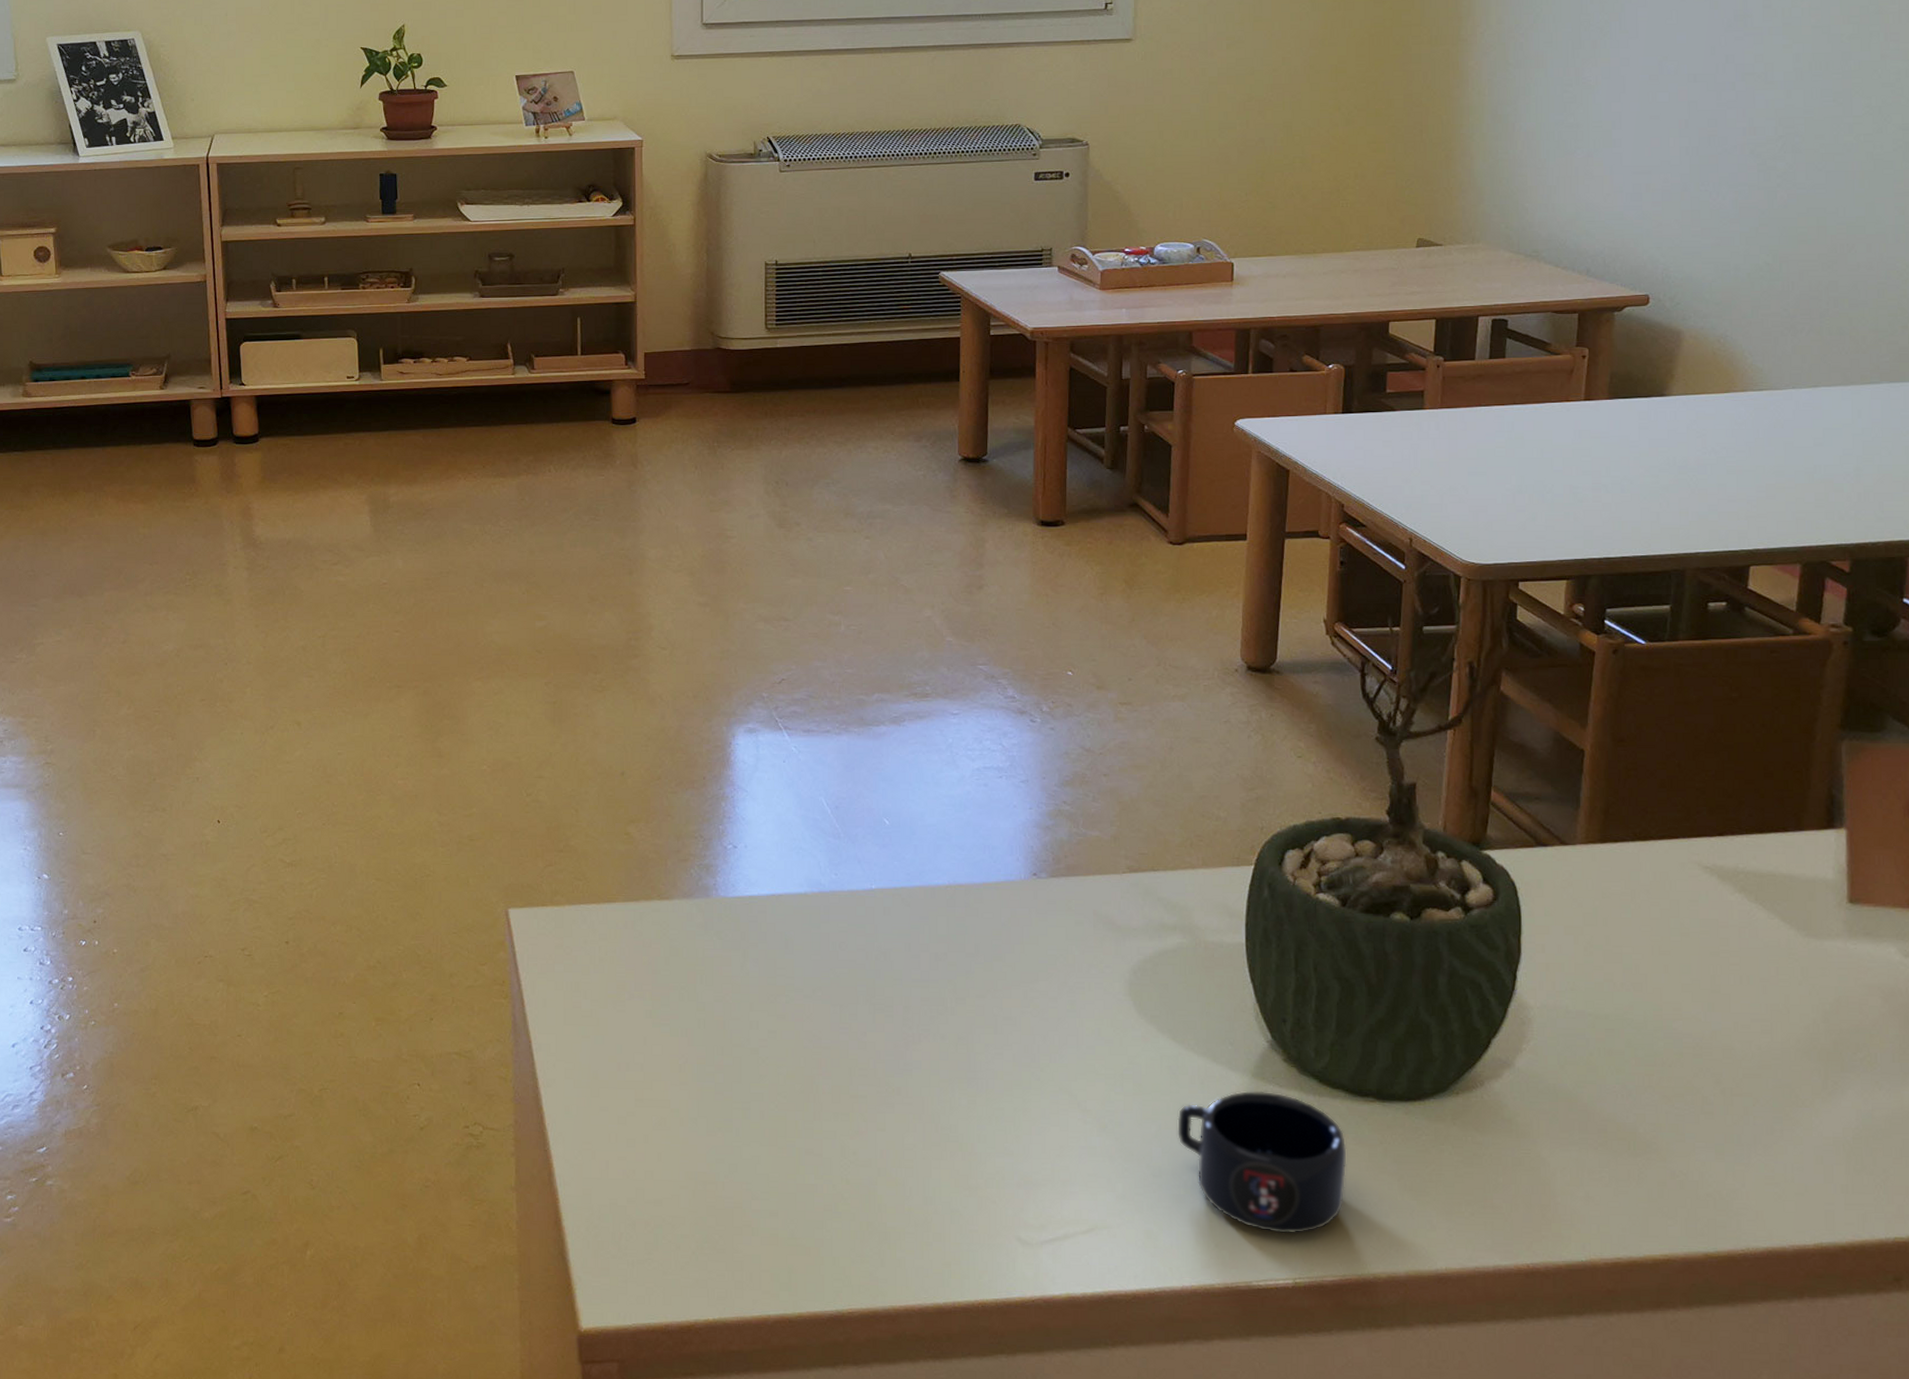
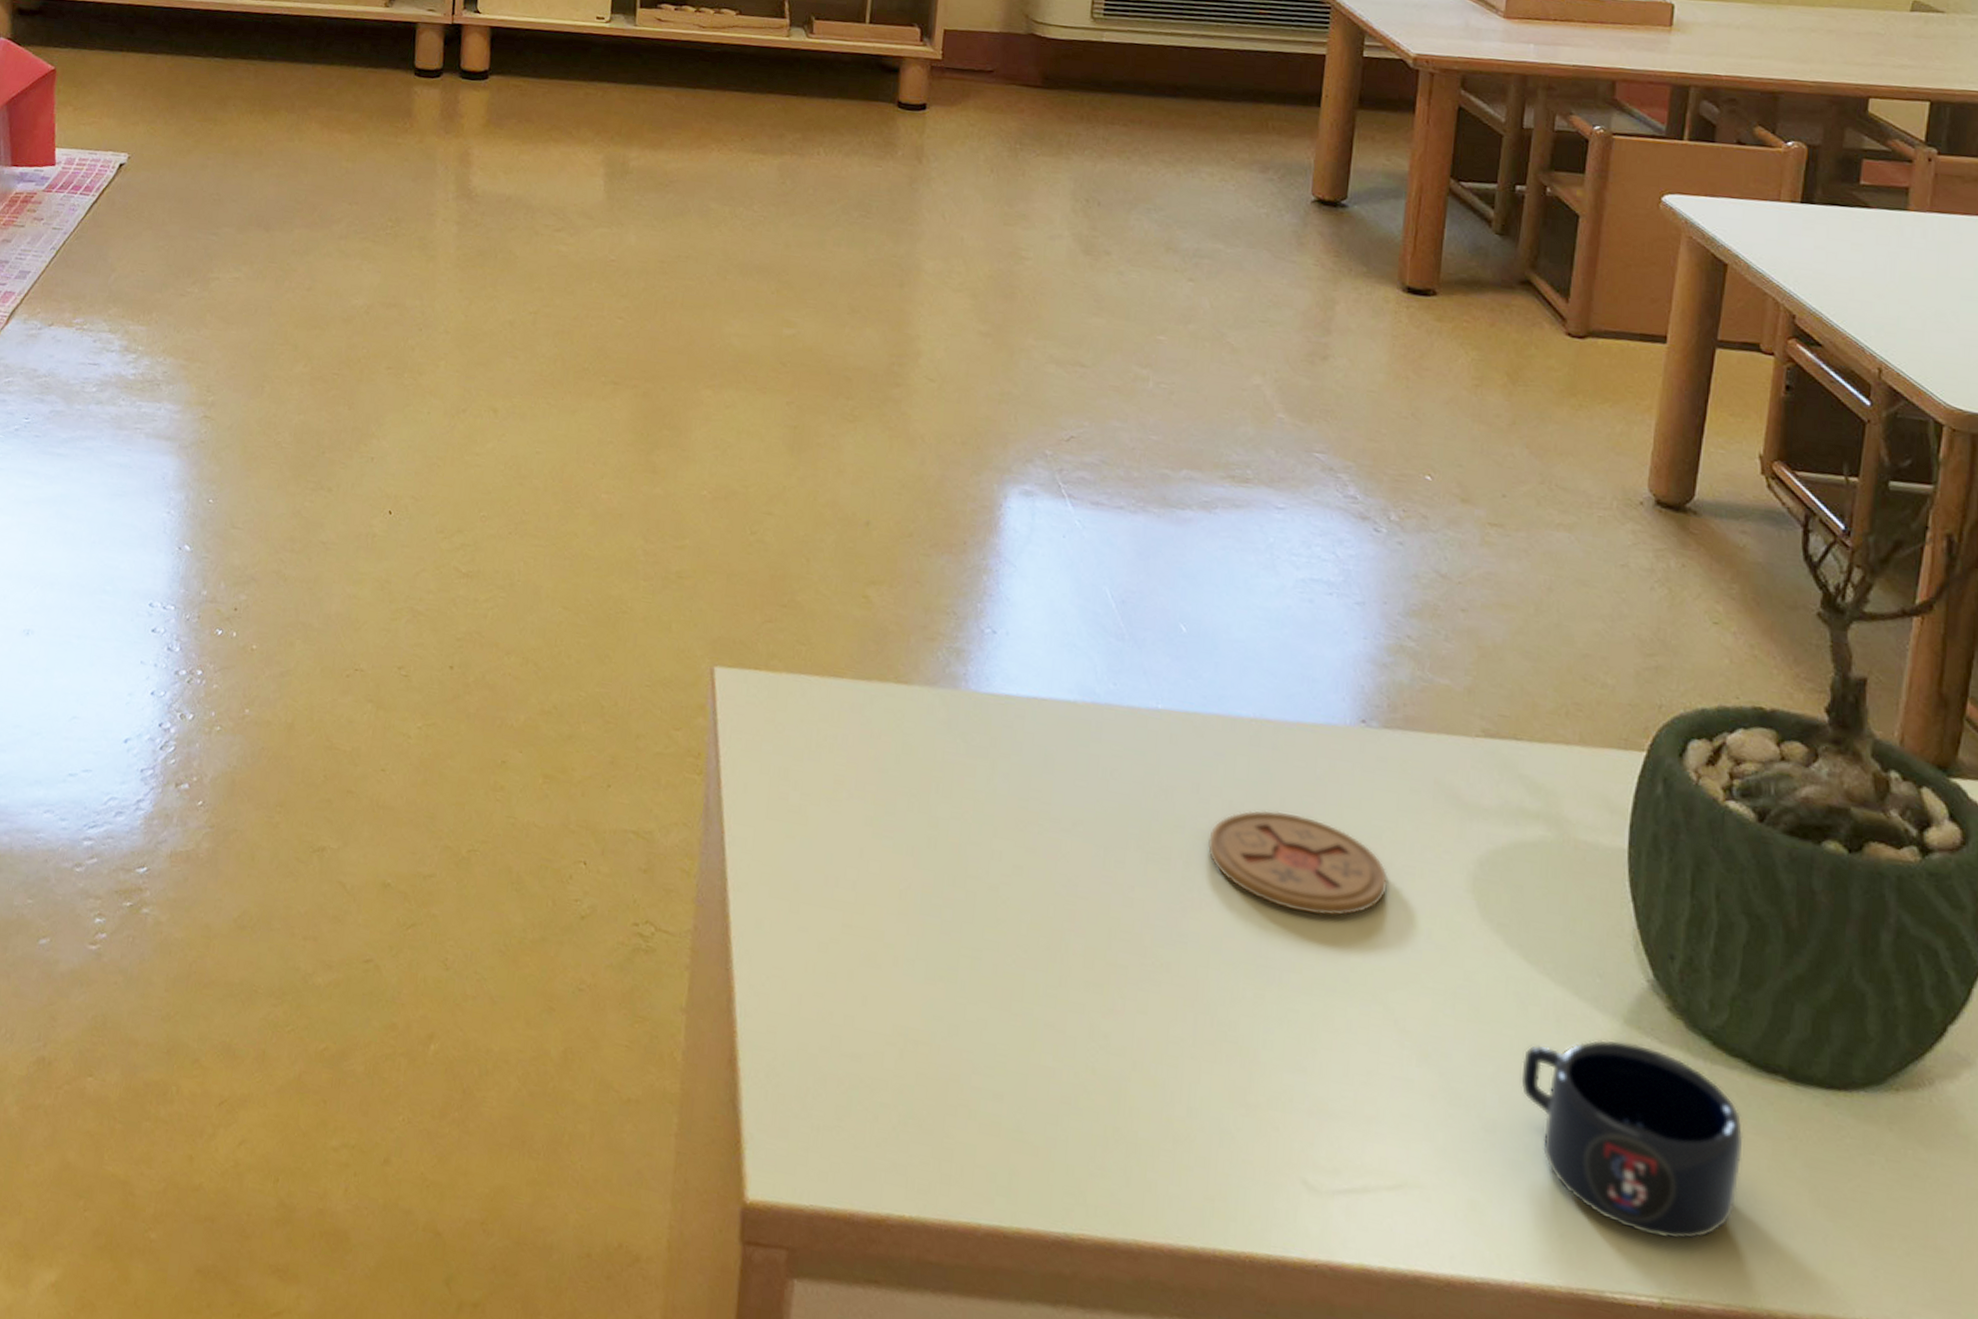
coaster: none [922,955,1064,1032] -> present [1208,810,1388,916]

